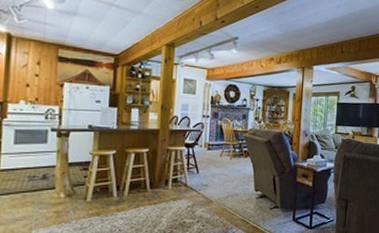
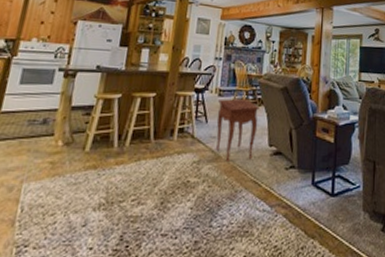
side table: none [207,151,246,205] -> present [216,98,260,161]

